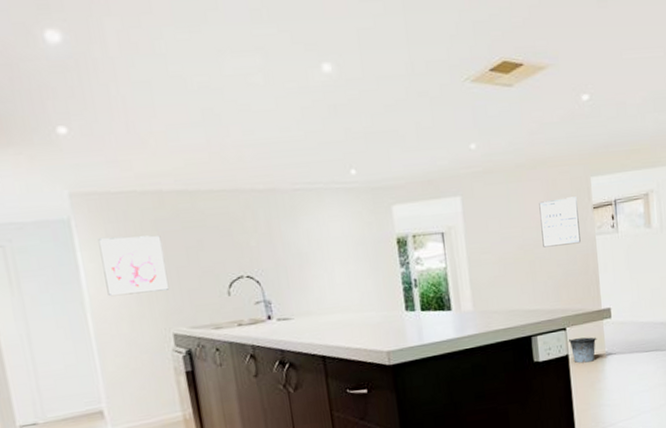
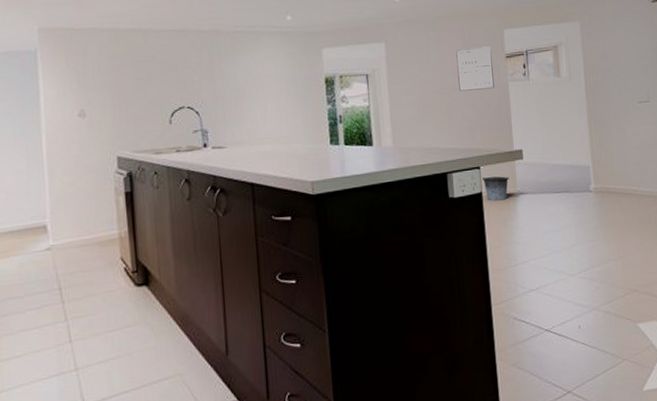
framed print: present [98,235,170,296] -> none [59,67,118,120]

